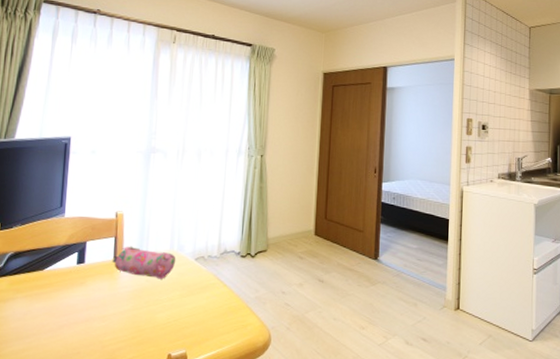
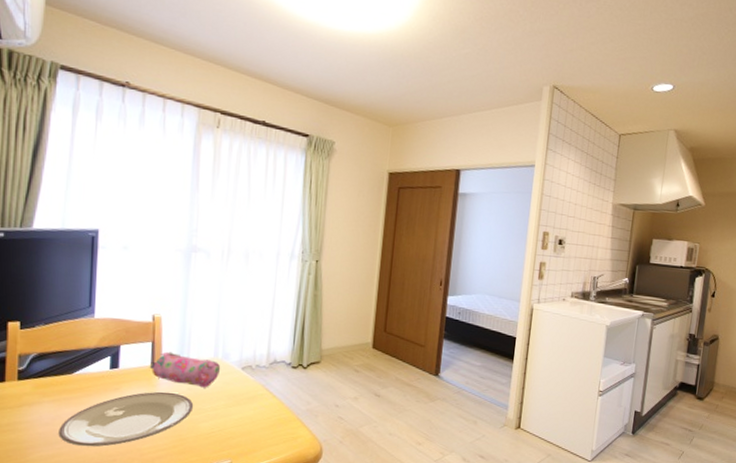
plate: none [29,284,152,341] -> present [58,391,194,447]

